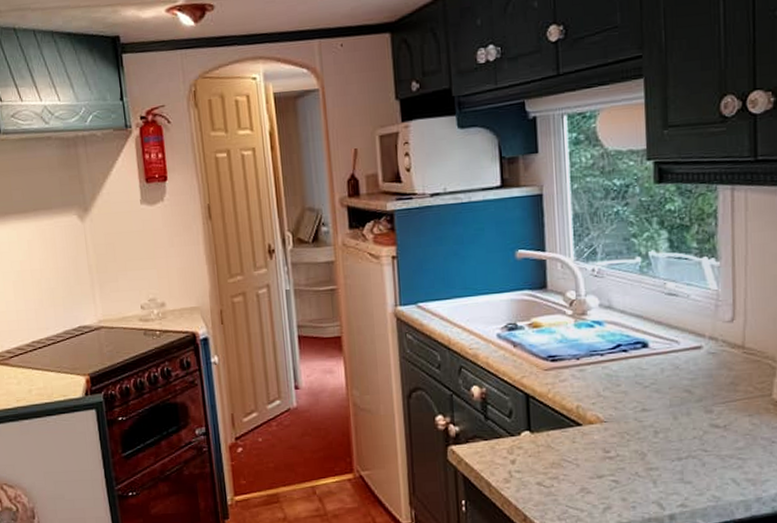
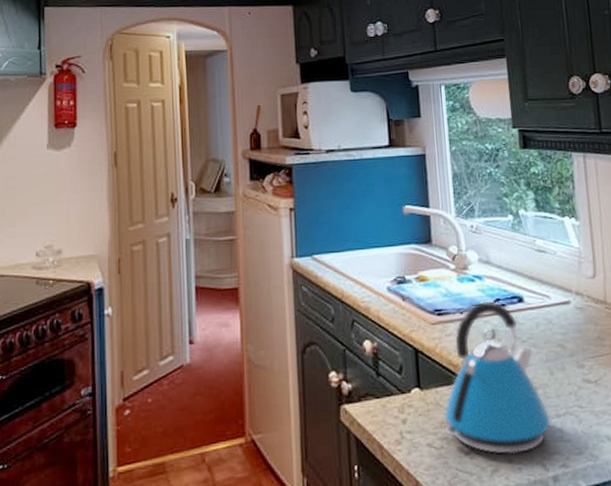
kettle: none [555,346,671,494] -> present [443,300,551,455]

